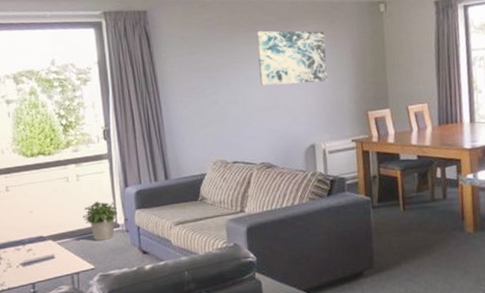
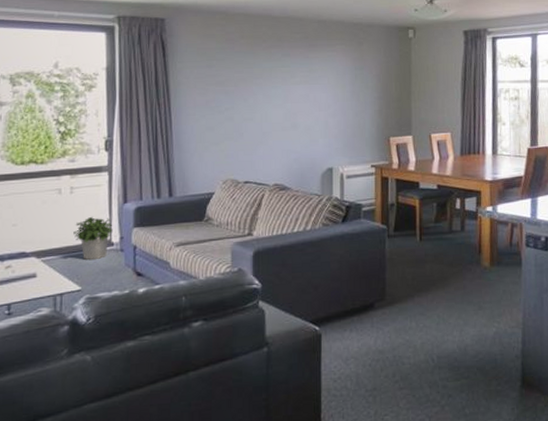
wall art: present [256,31,328,86] -> none [280,48,351,105]

